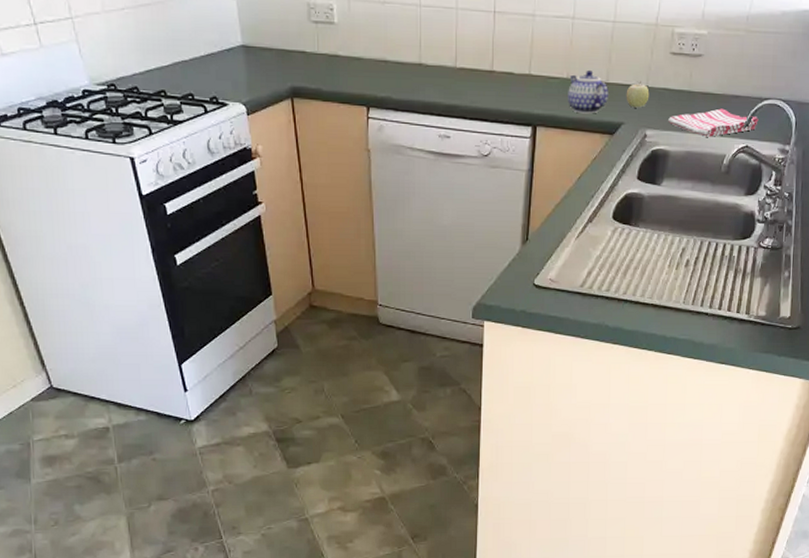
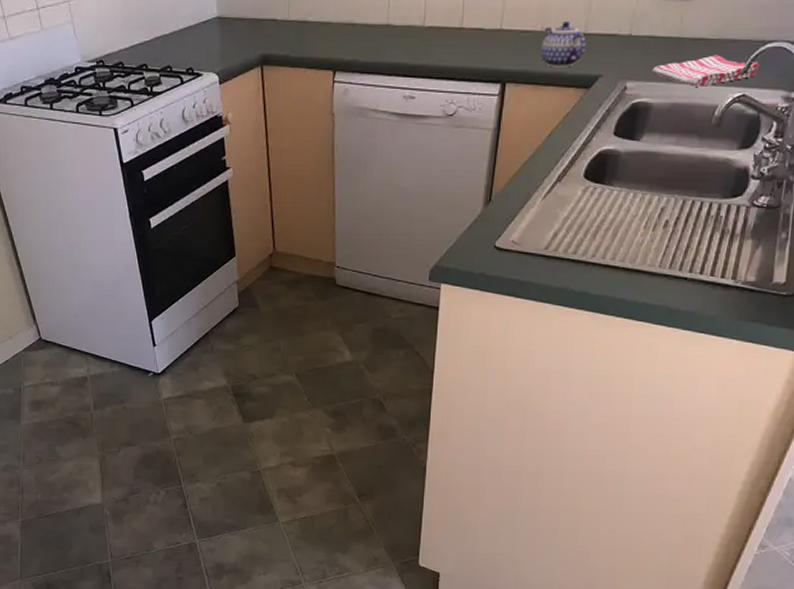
fruit: present [626,81,650,108] -> none [605,30,633,59]

